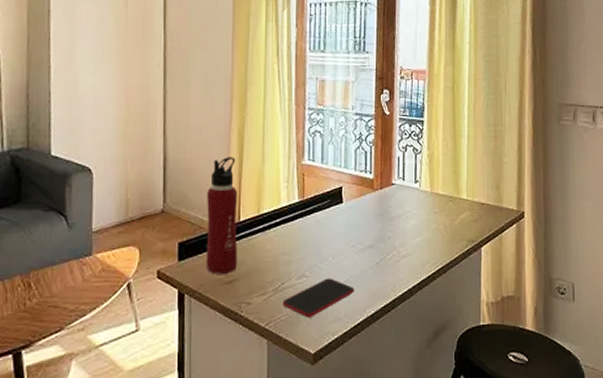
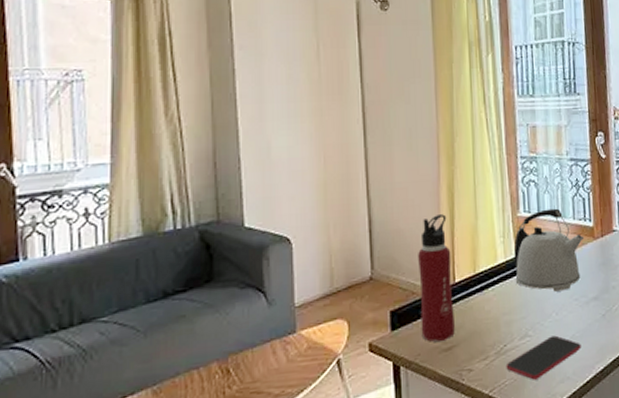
kettle: none [296,159,364,237] -> present [513,208,585,292]

